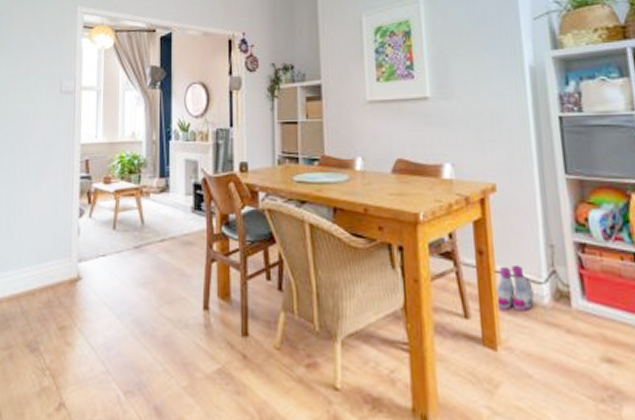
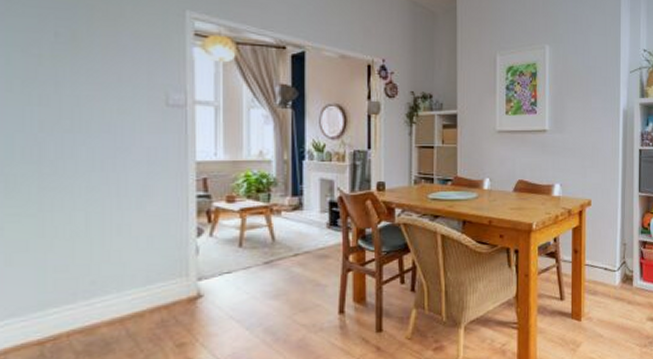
boots: present [494,264,535,311] -> none [583,259,609,293]

